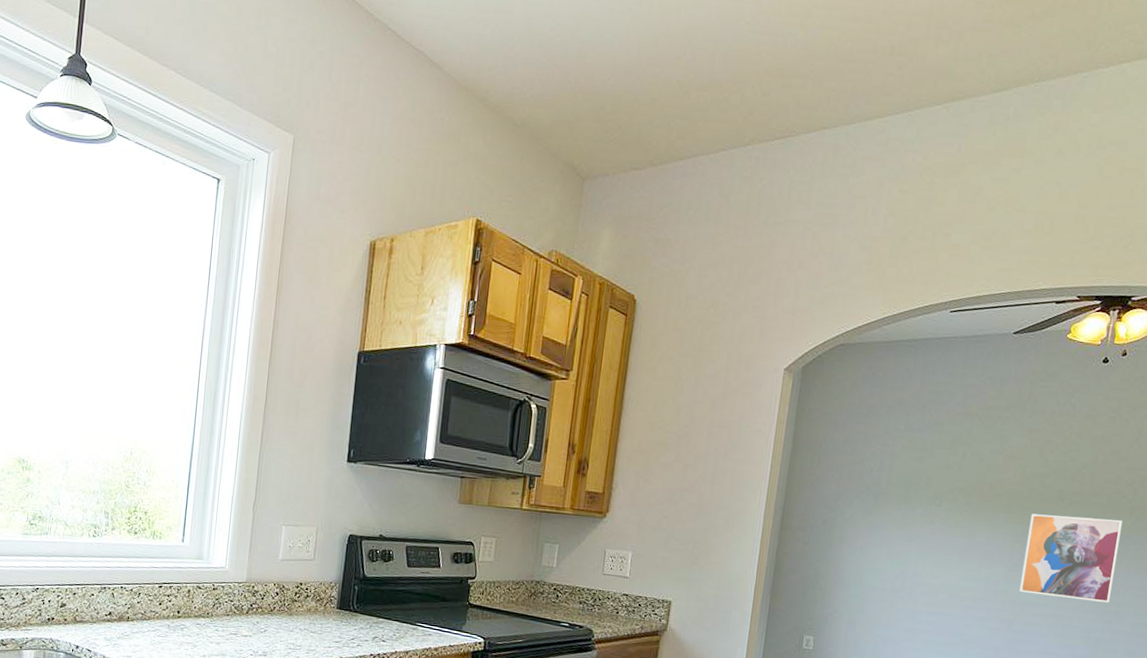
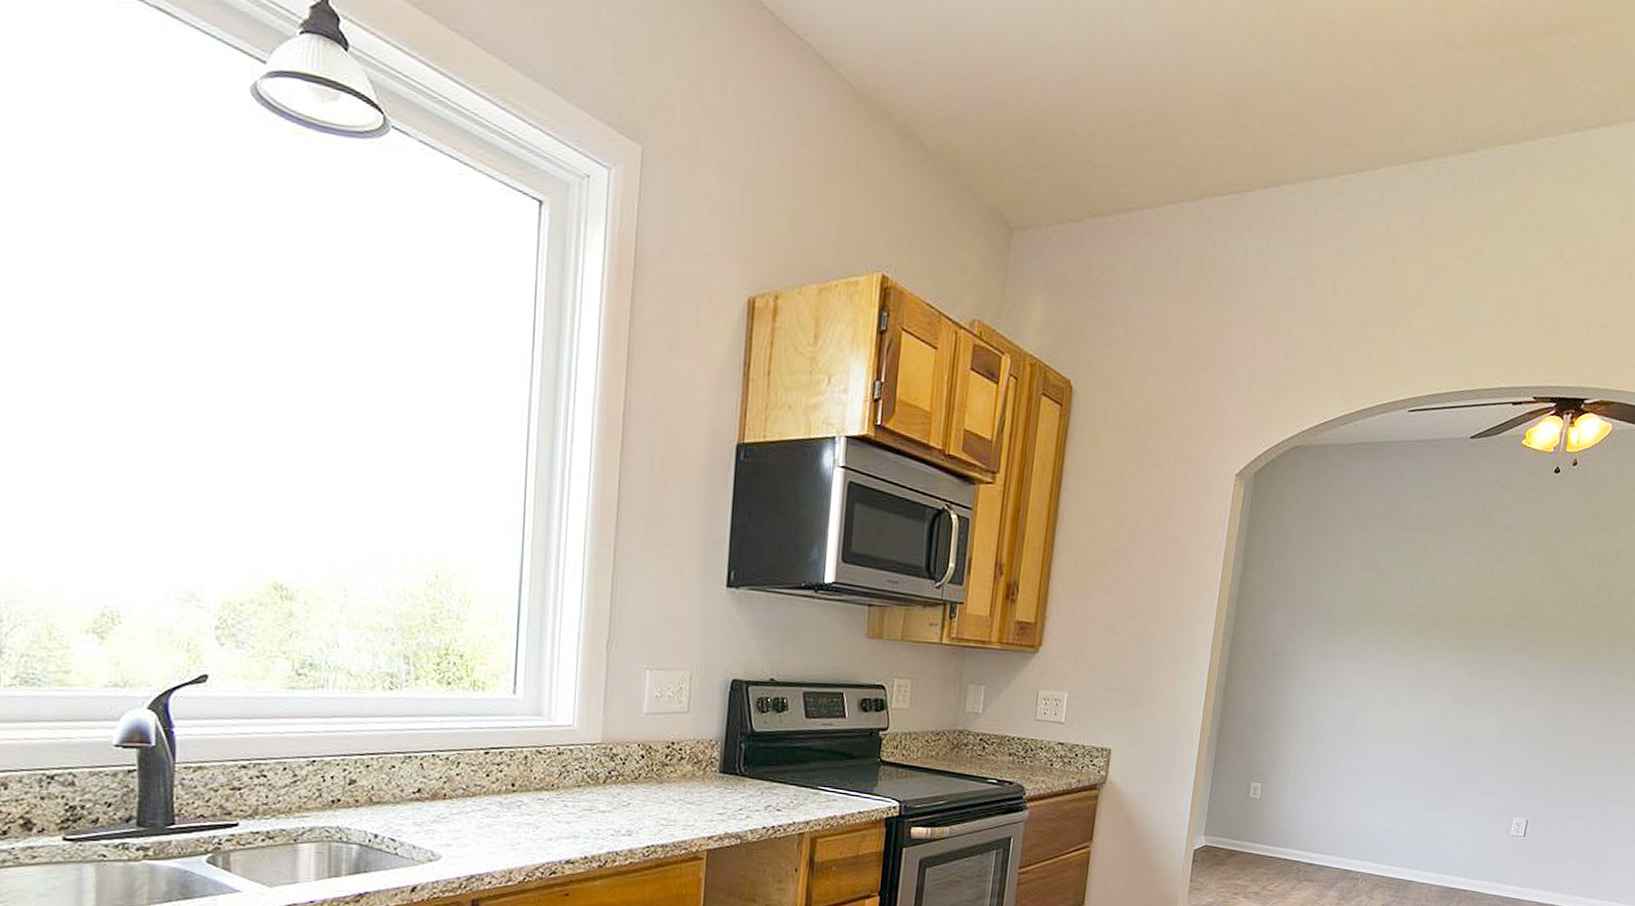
wall art: present [1019,514,1122,603] -> none [1465,640,1565,735]

